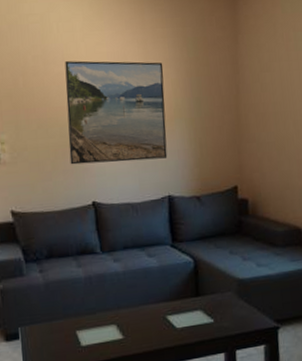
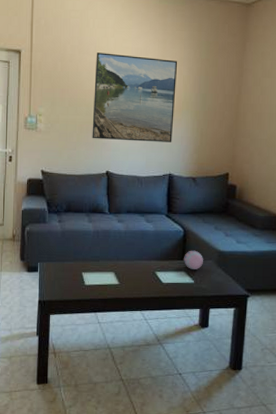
decorative egg: none [198,282,221,307] -> present [184,250,203,270]

